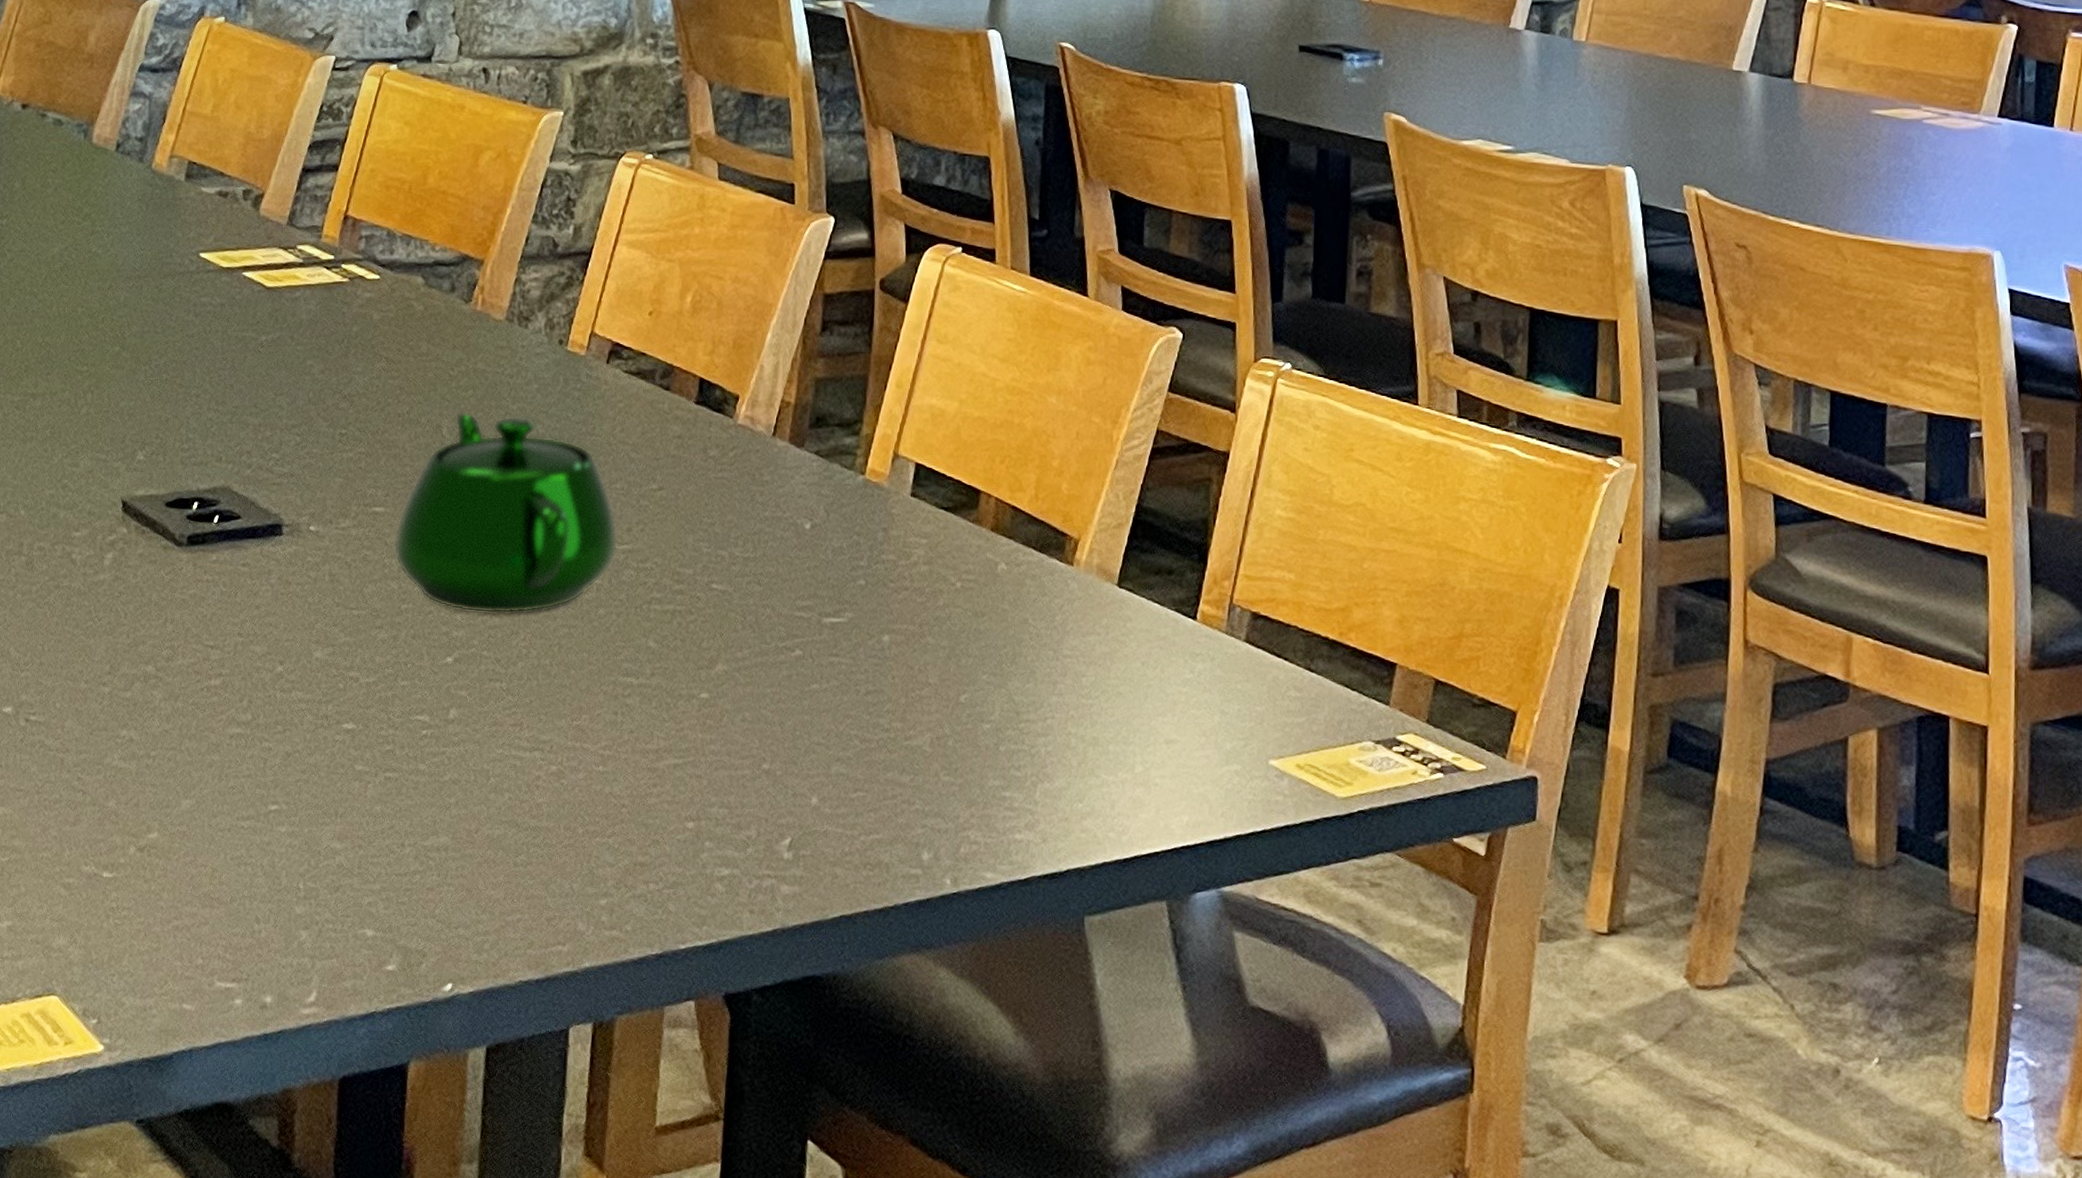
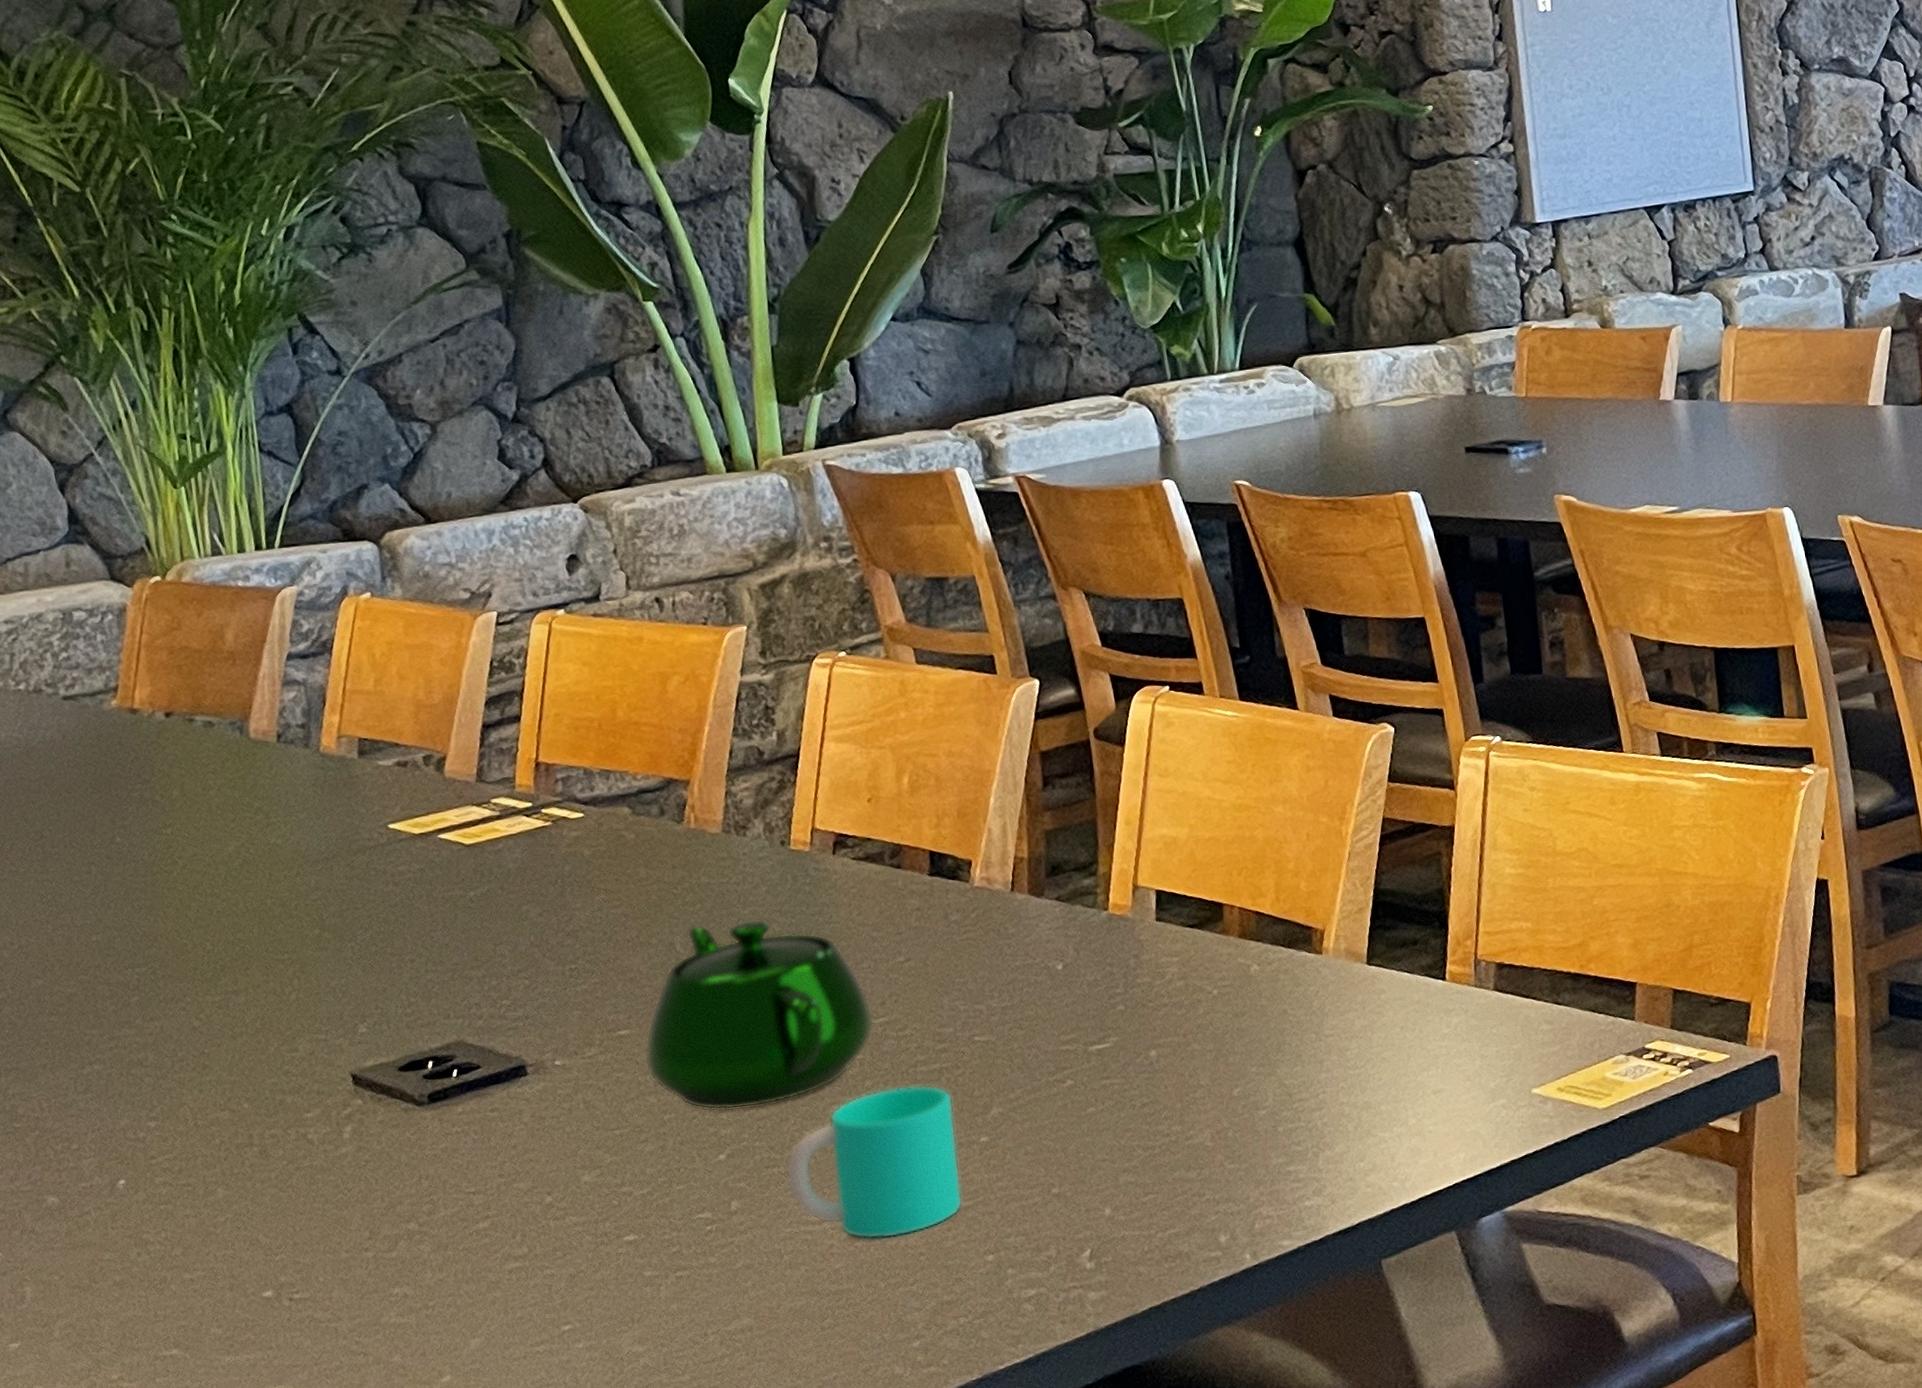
cup: none [507,620,681,783] -> present [786,1084,963,1240]

